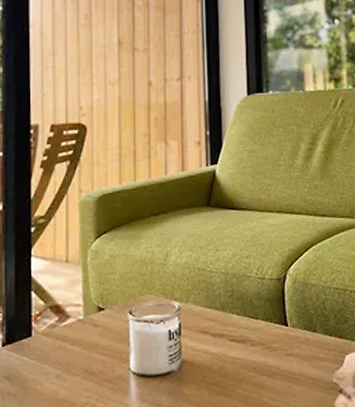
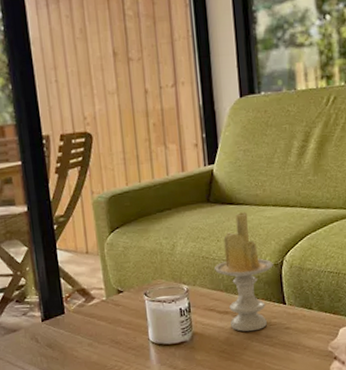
candle: none [211,218,276,359] -> present [214,212,273,332]

